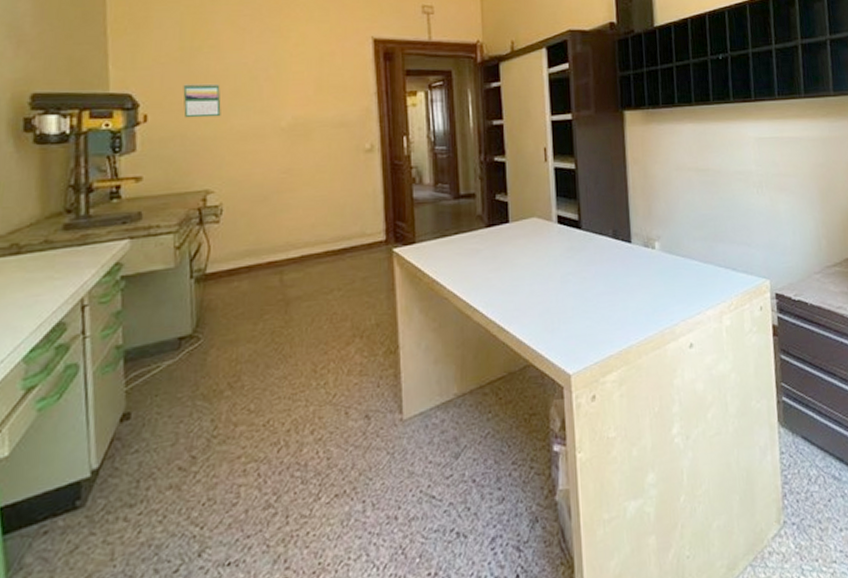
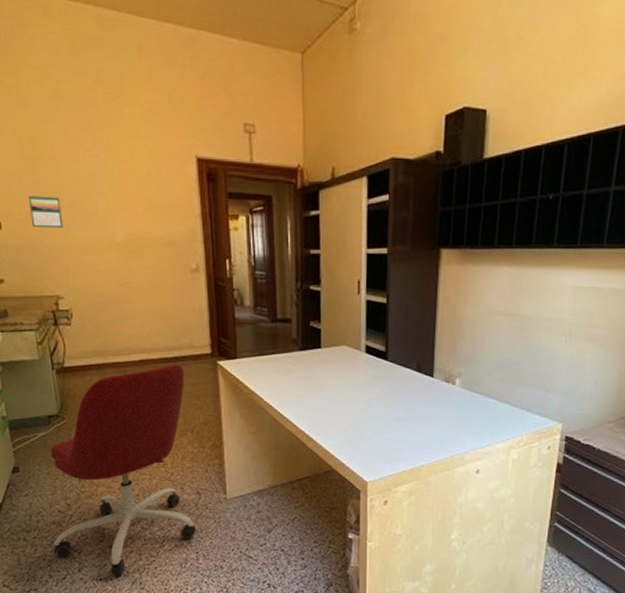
office chair: none [165,256,363,554] -> present [50,364,196,575]

